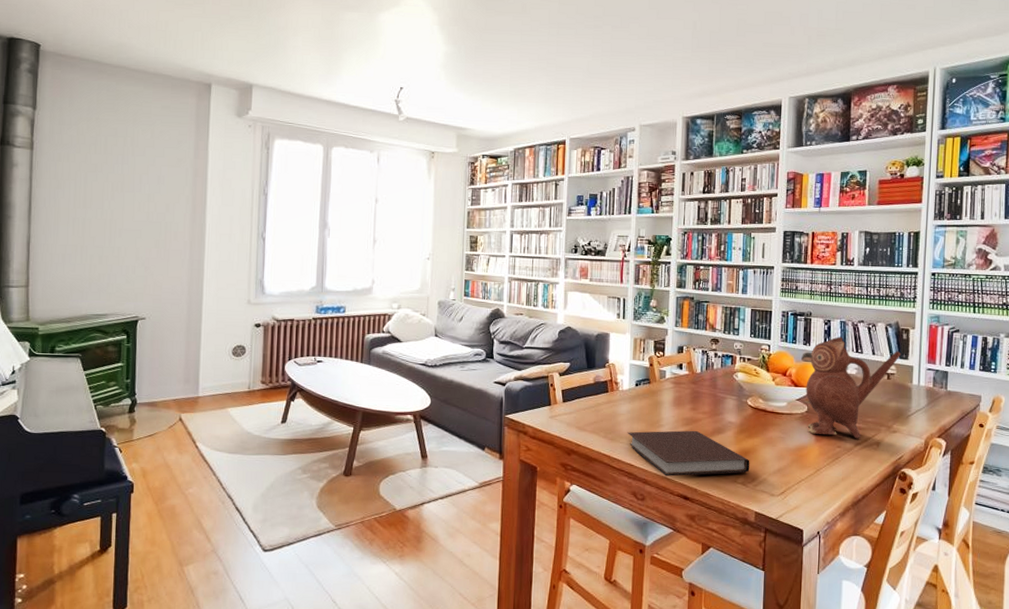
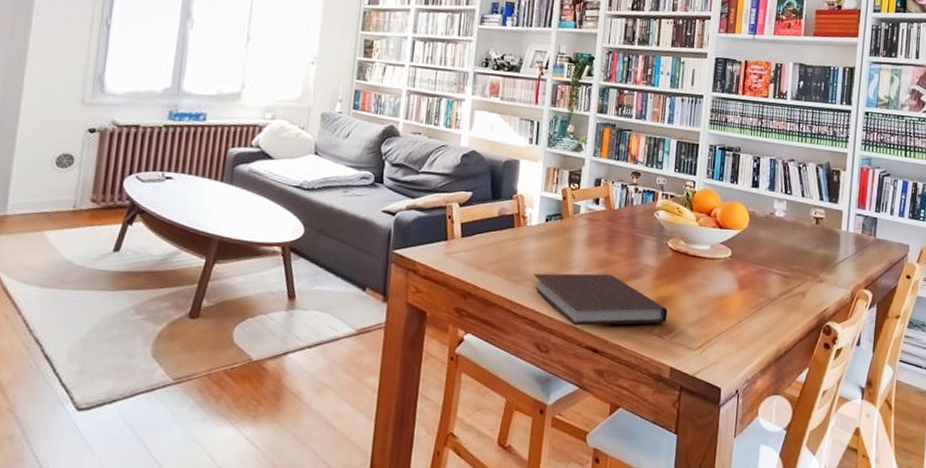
teapot: present [801,336,901,439] -> none [728,175,830,288]

